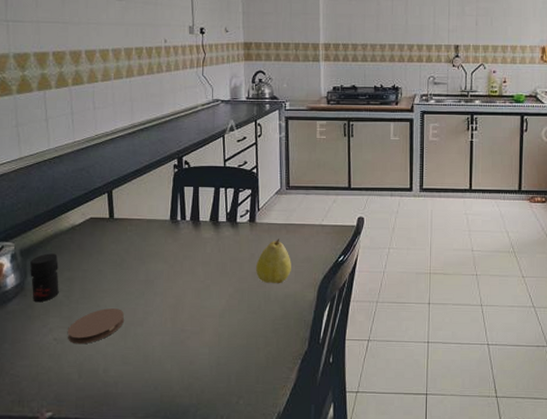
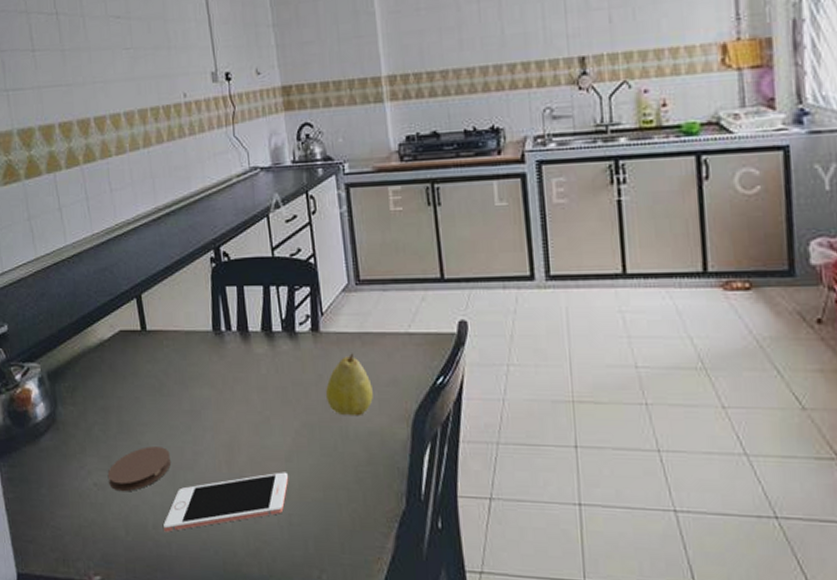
jar: present [29,253,59,303] -> none [58,376,94,438]
cell phone: none [113,325,221,375] -> present [163,472,289,532]

